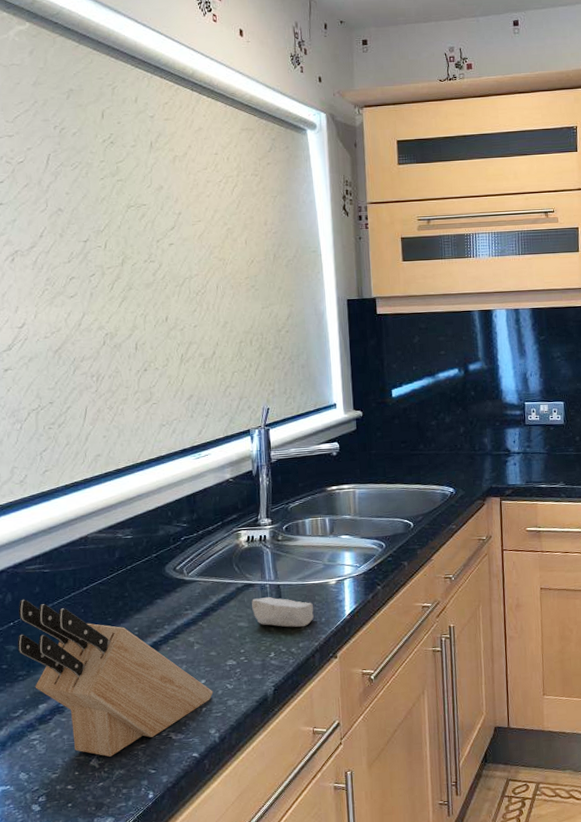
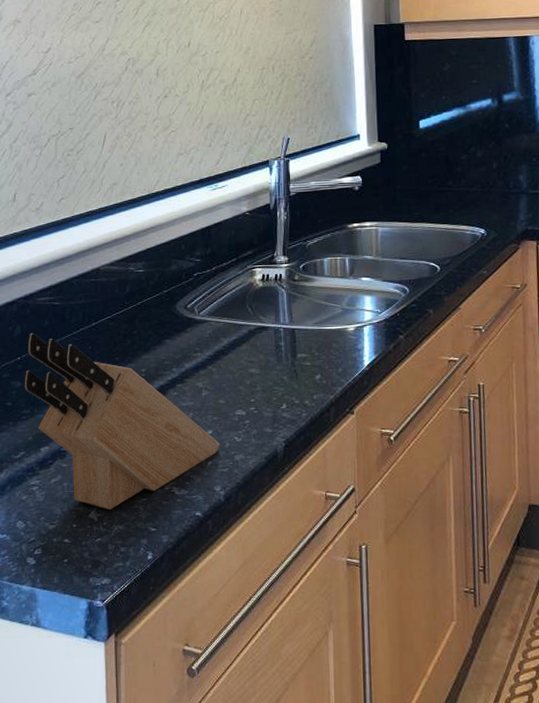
soap bar: present [252,597,314,627] -> none [264,342,330,378]

